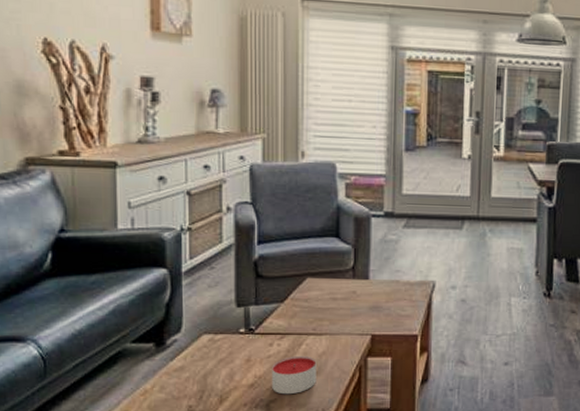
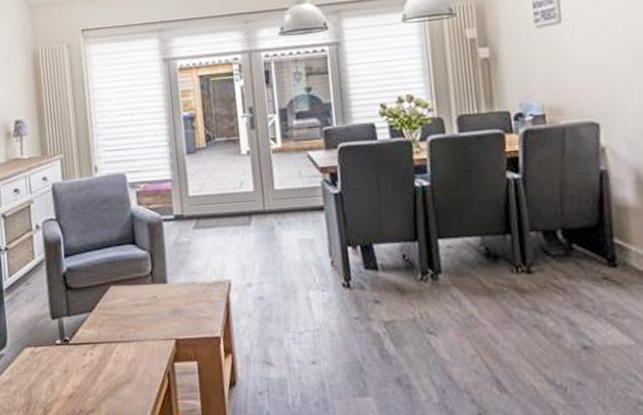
candle: present [272,355,317,395] -> none [87,363,129,404]

